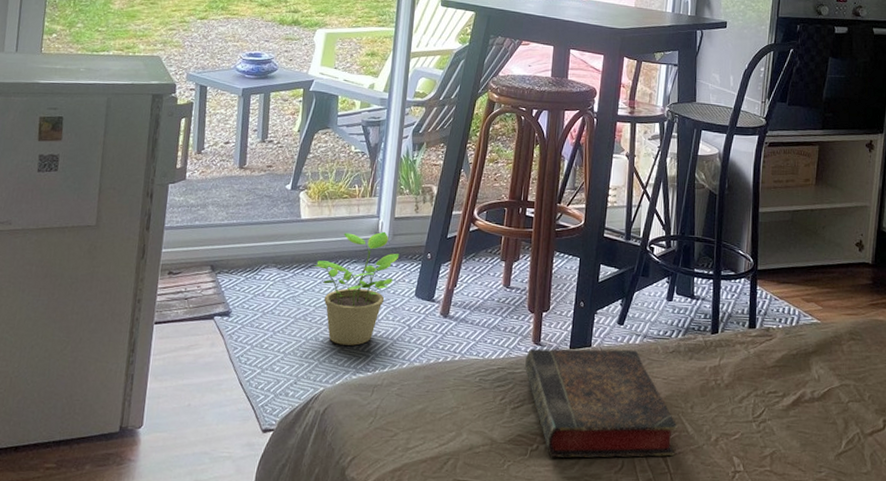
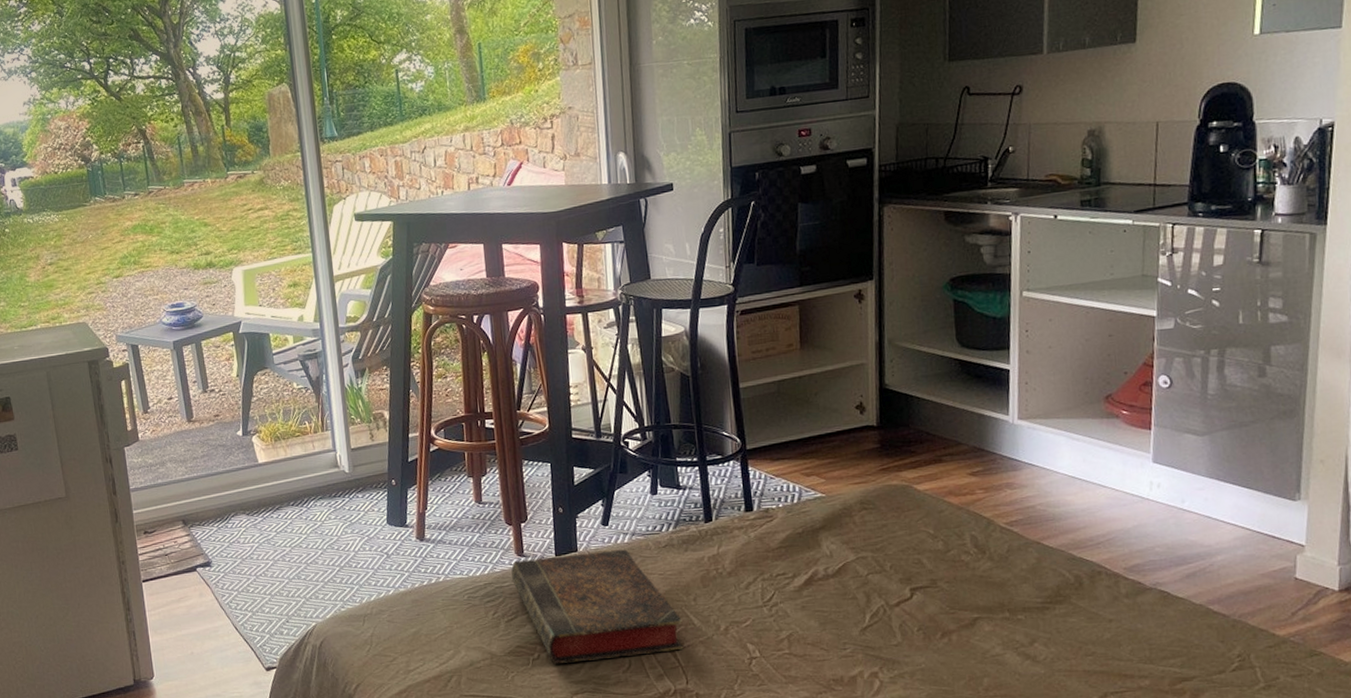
potted plant: present [314,231,400,346] -> none [281,464,364,580]

